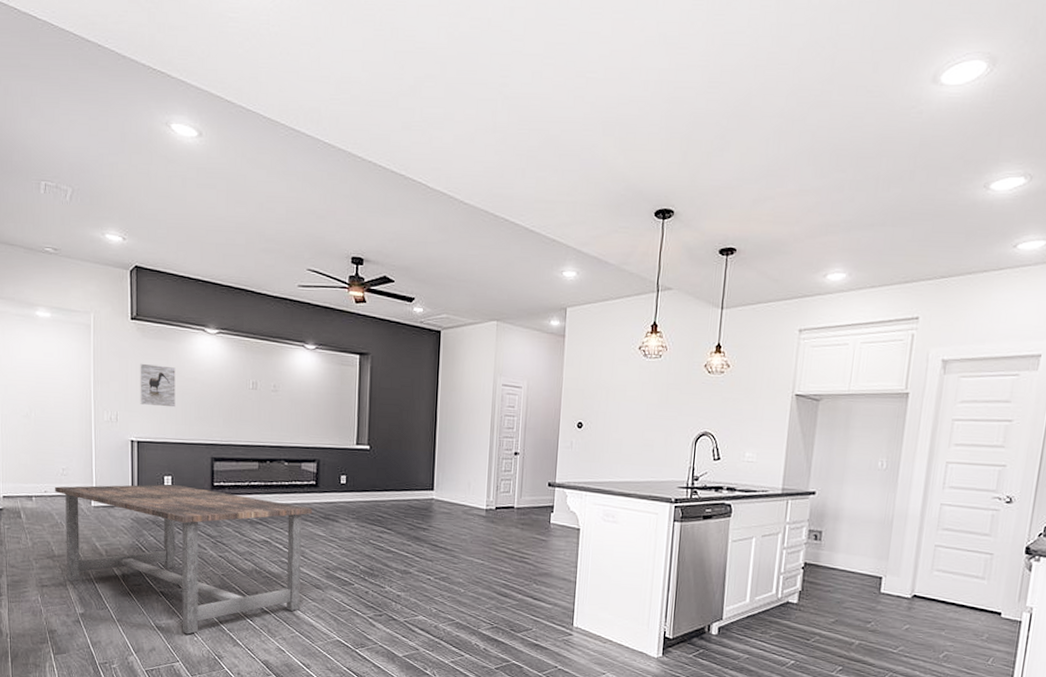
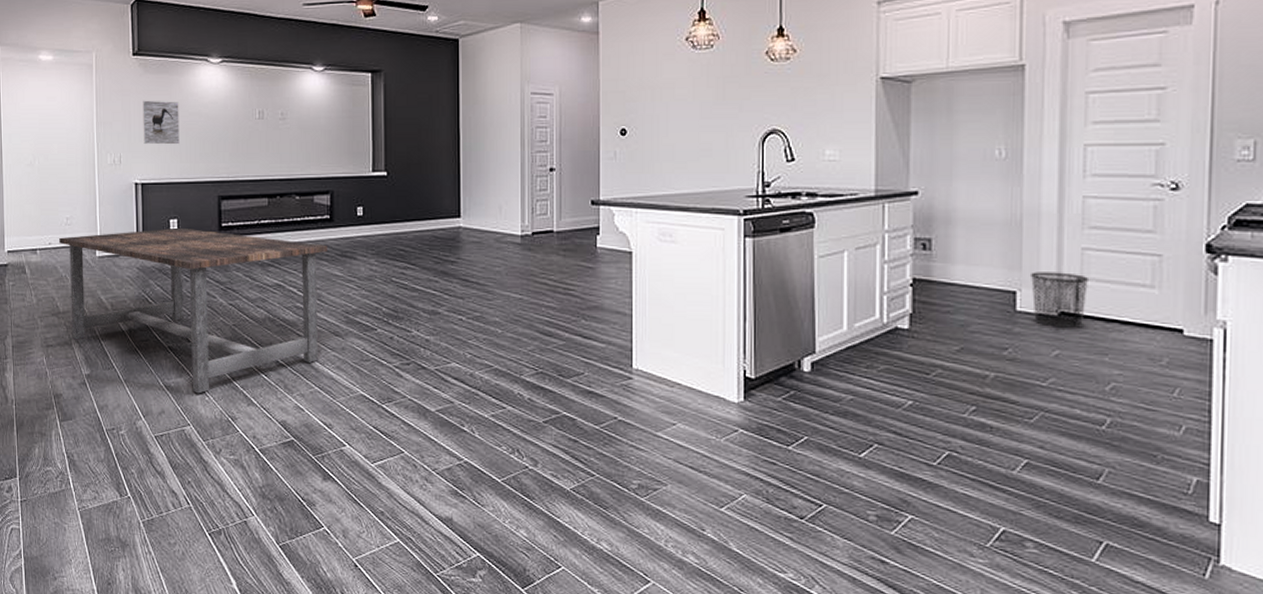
waste bin: none [893,562,938,608] -> present [1029,272,1090,328]

